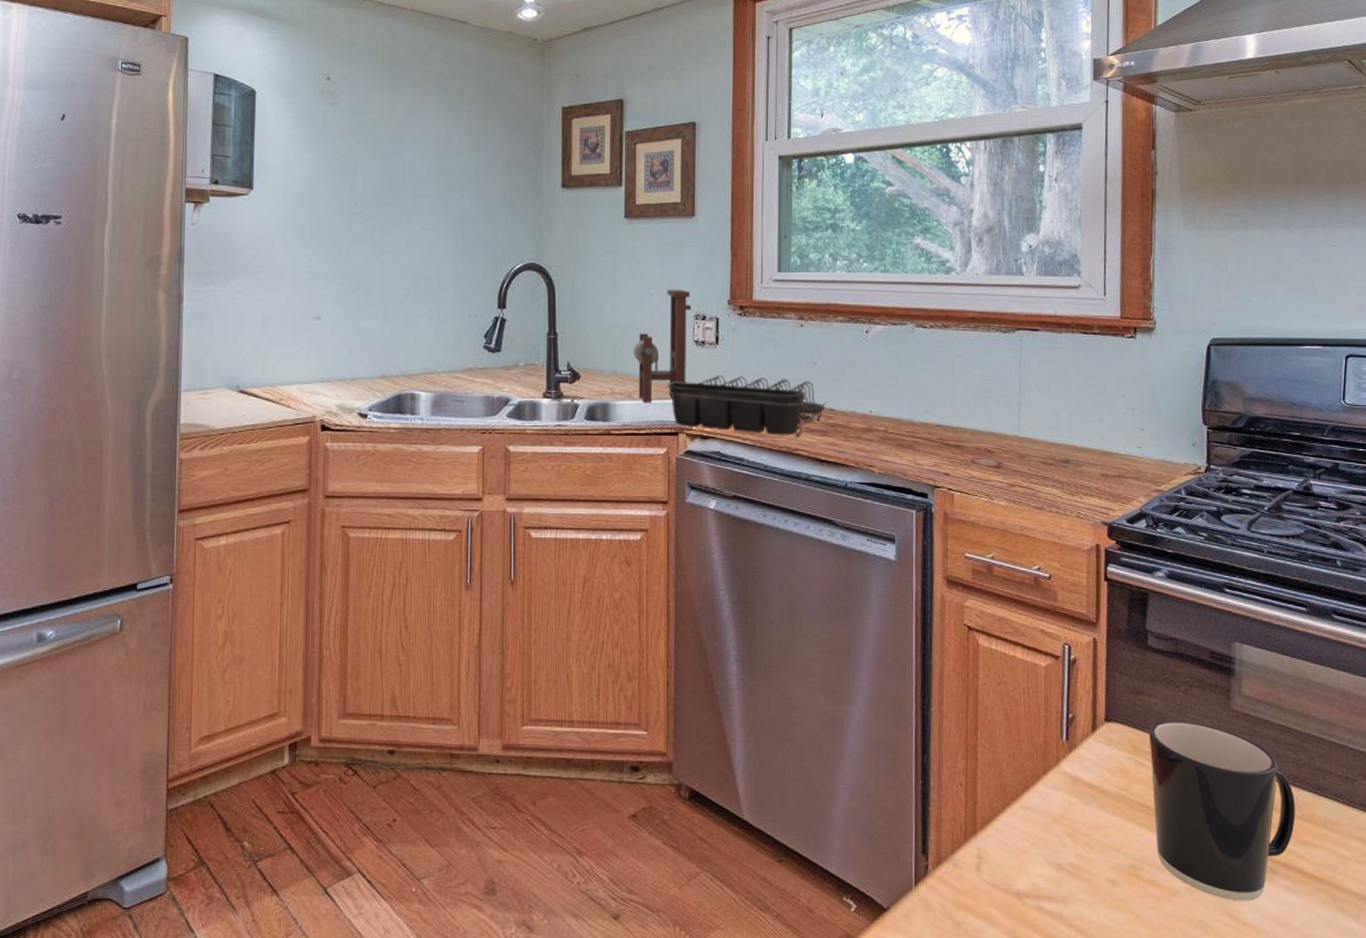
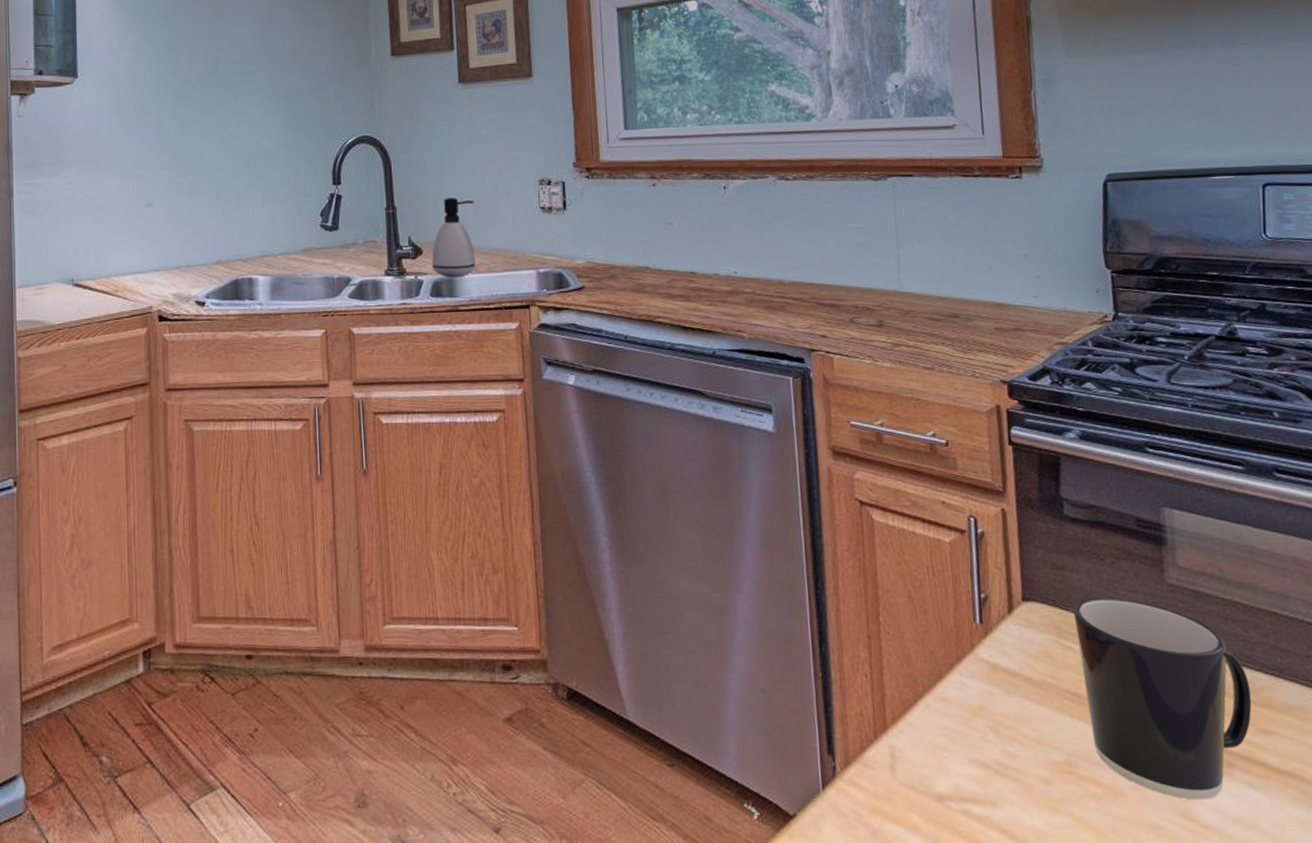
soap dispenser: none [589,327,632,403] -> present [432,197,476,278]
paper towel holder: present [633,289,692,404] -> none [477,154,536,276]
dish rack: present [667,375,828,437] -> none [515,242,688,304]

